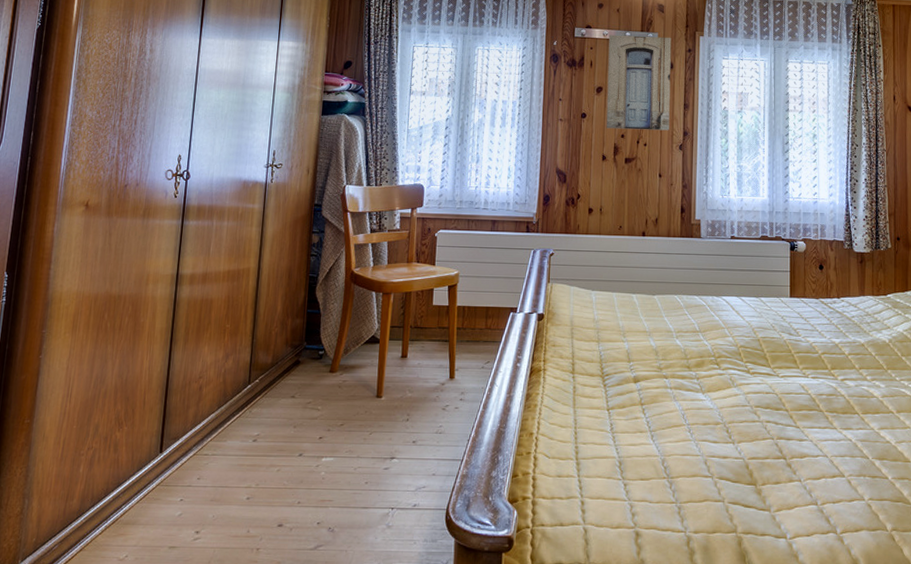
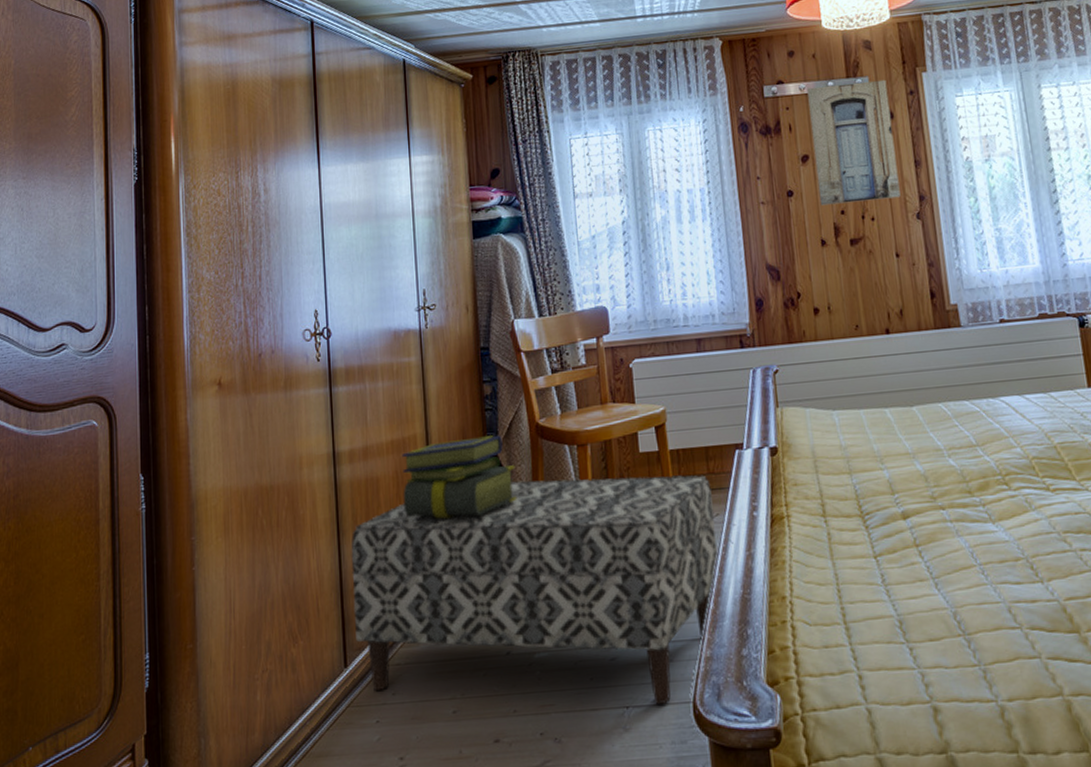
bench: none [173,316,487,508] -> present [351,475,718,704]
stack of books: none [230,276,329,340] -> present [402,435,517,519]

